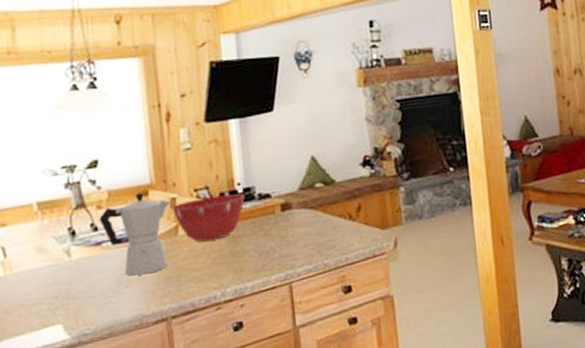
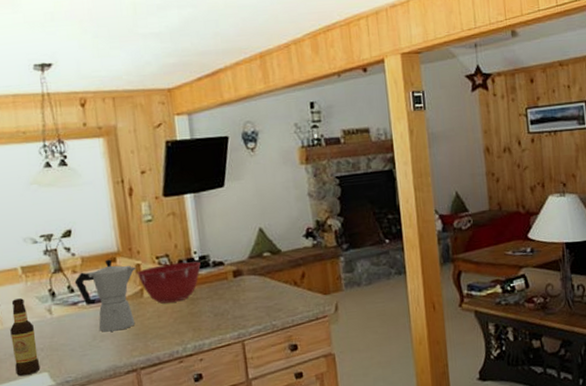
bottle: none [20,239,54,330] -> present [10,298,41,376]

